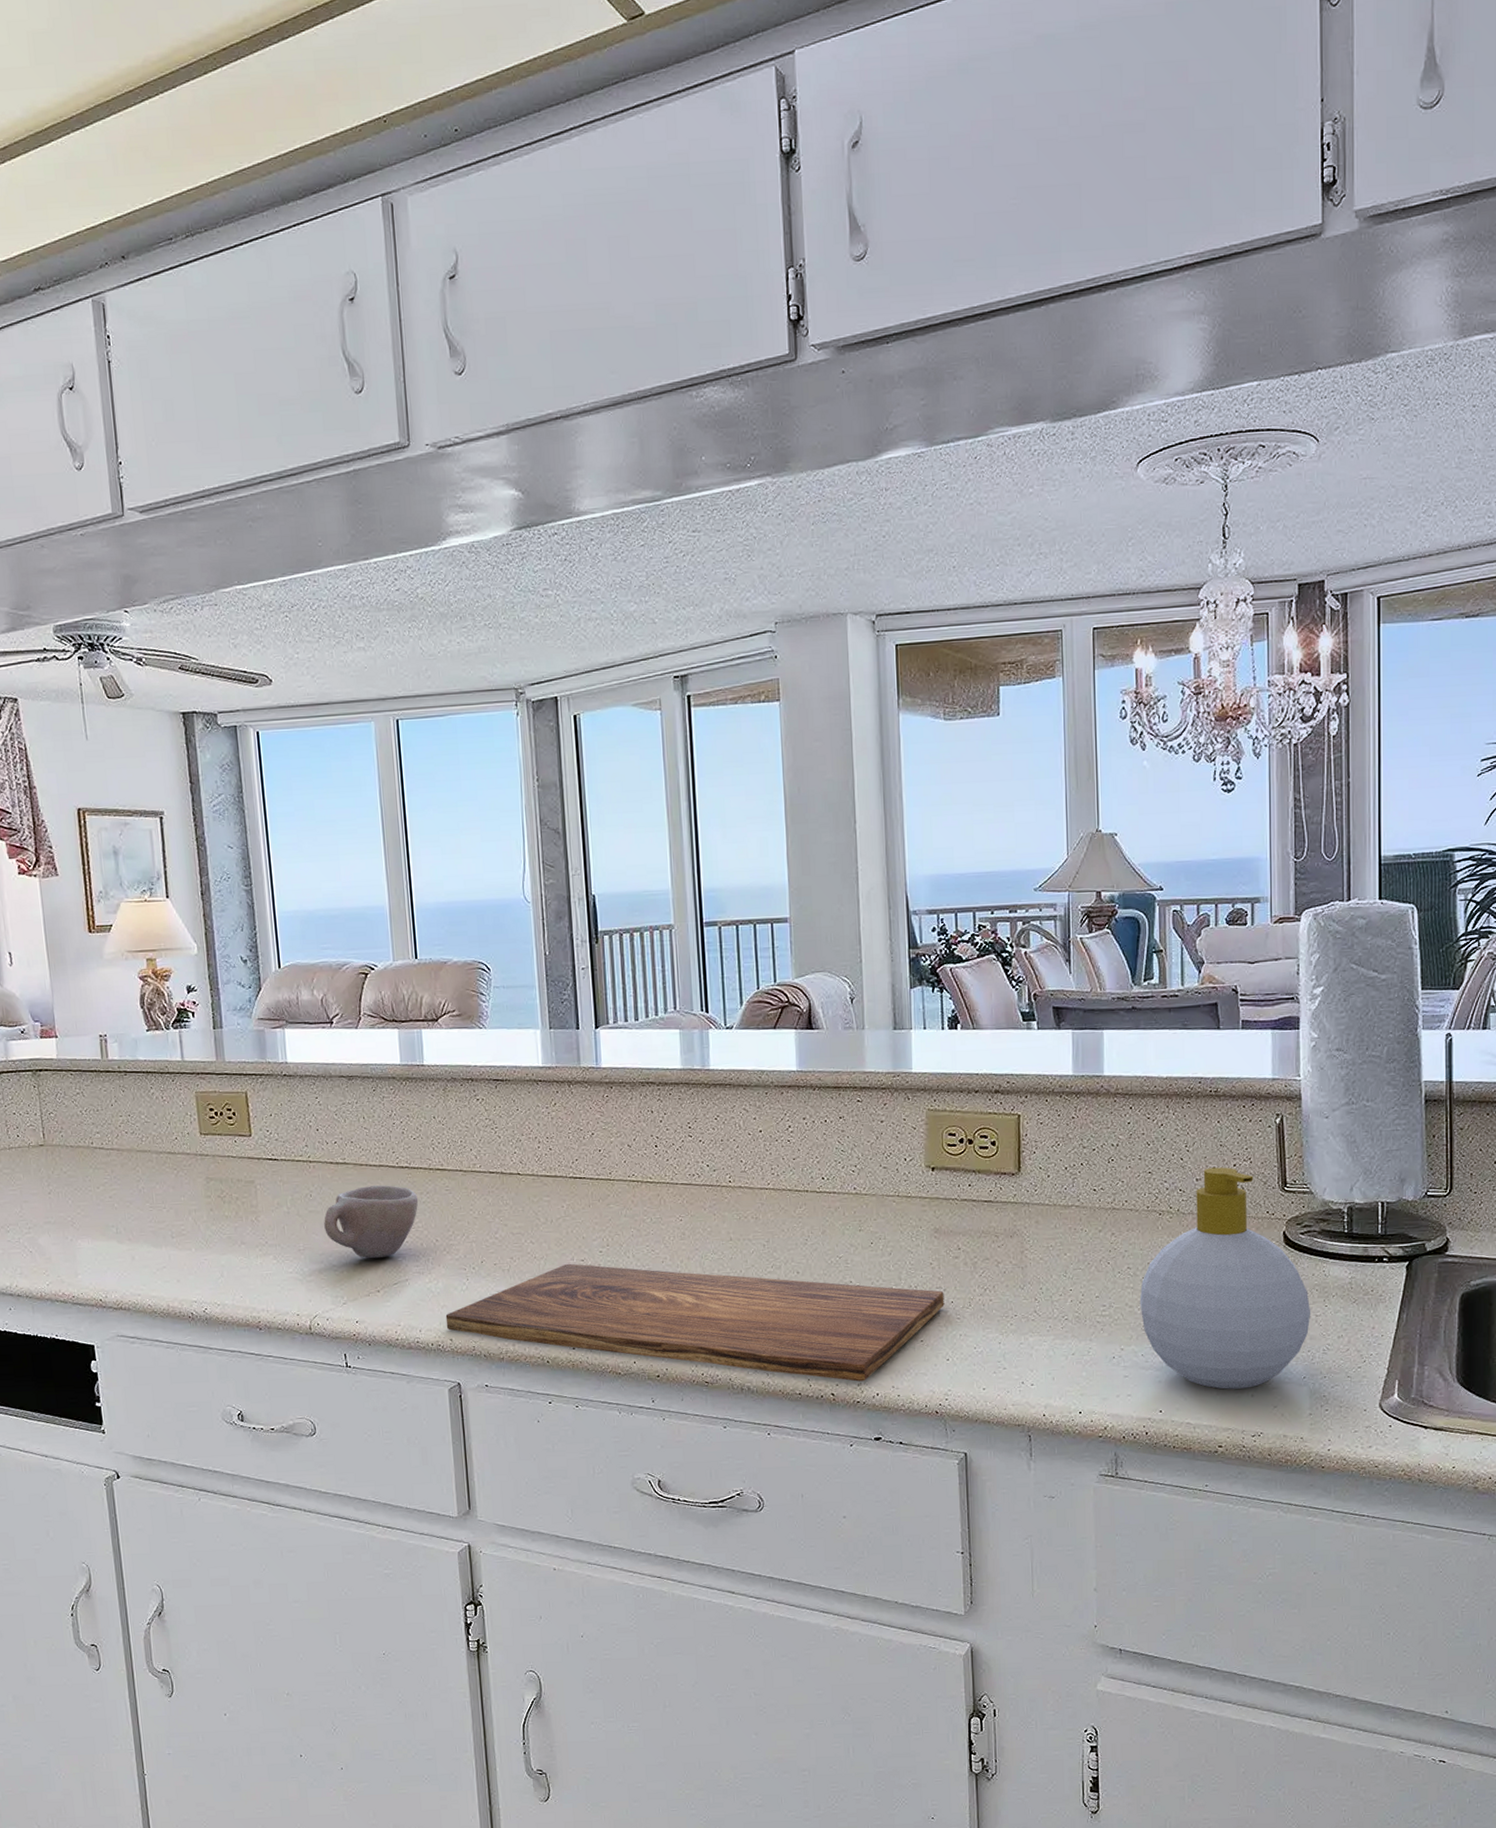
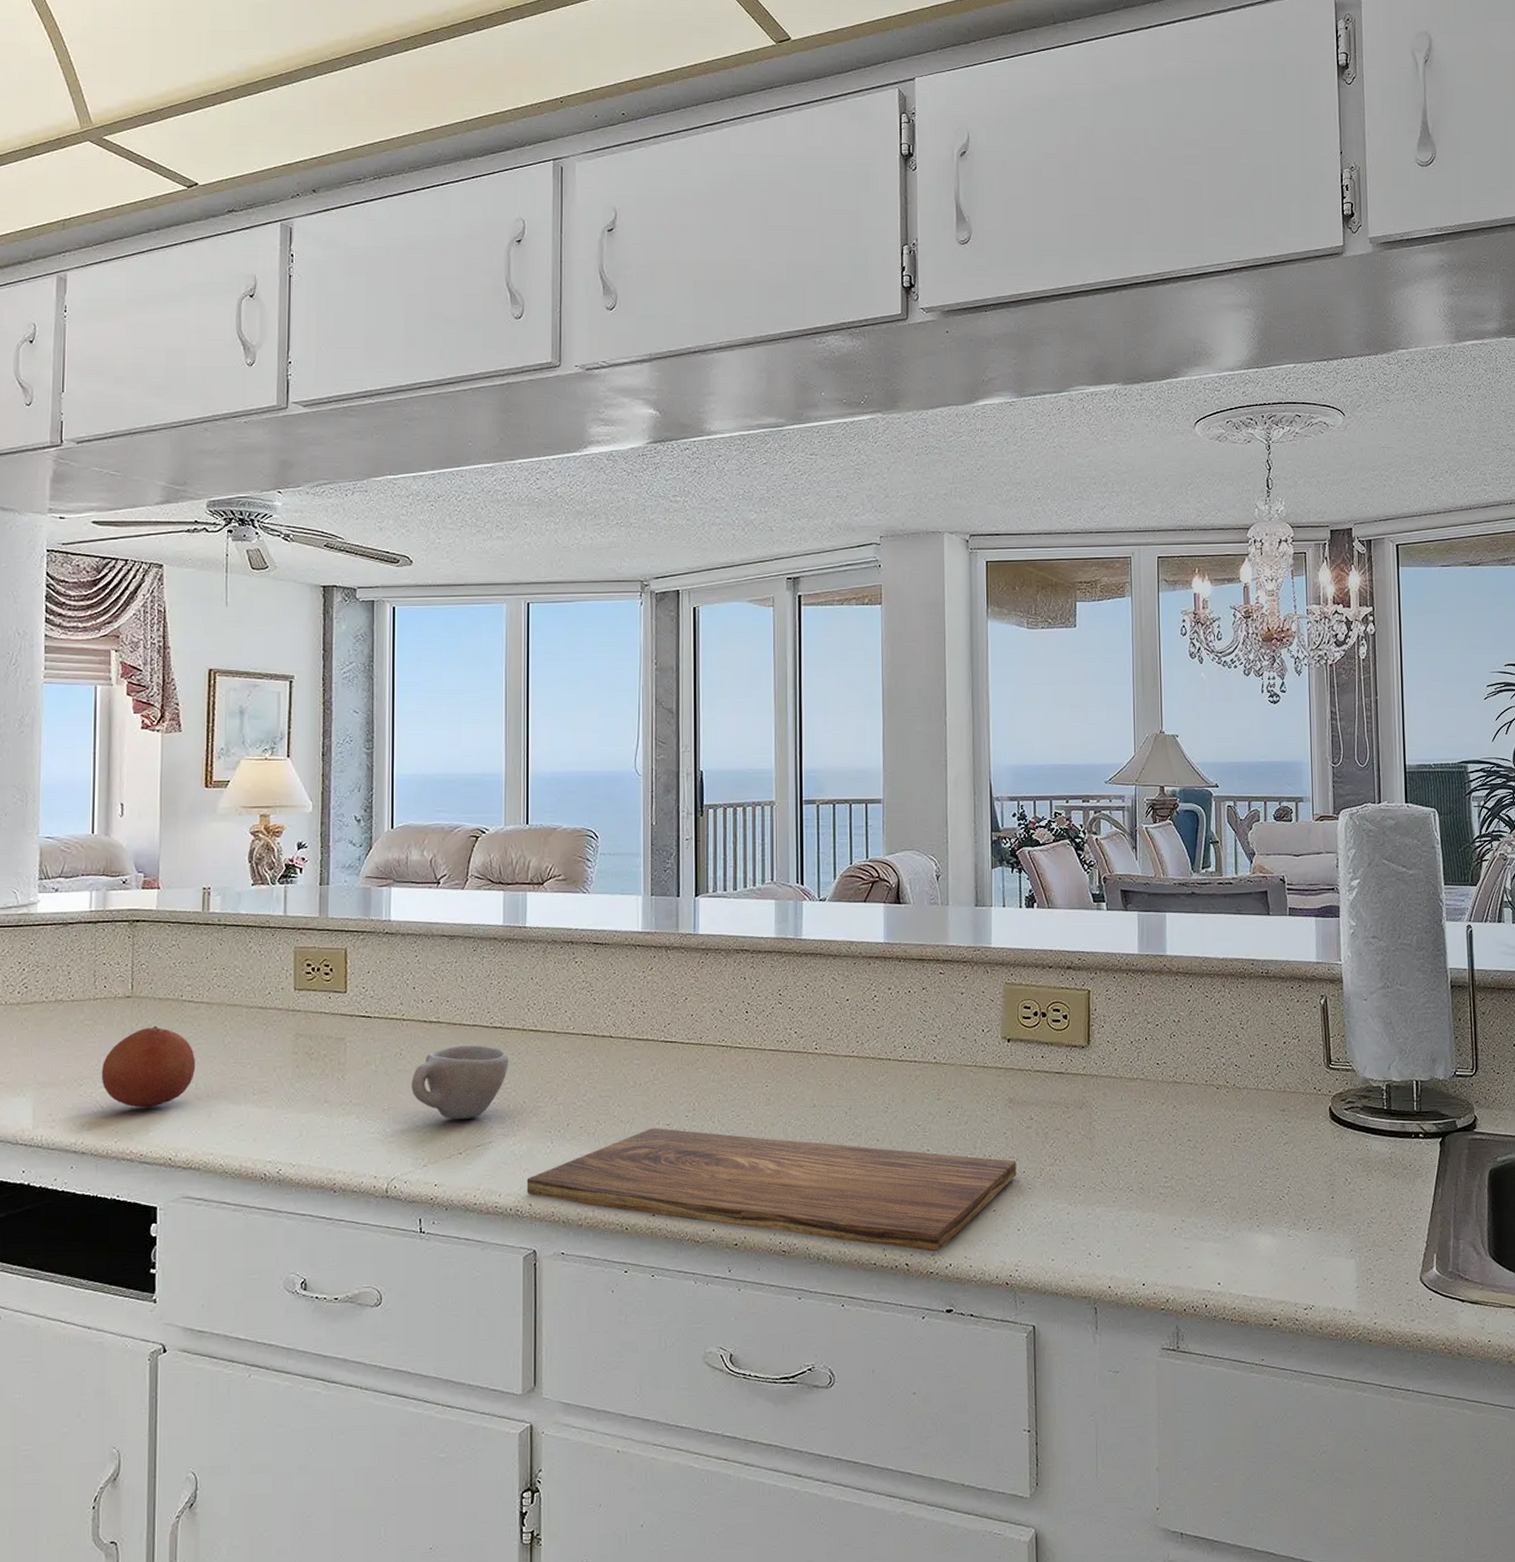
fruit: none [25,1172,115,1252] -> present [101,1025,196,1108]
soap bottle: present [1139,1167,1311,1389] -> none [1199,1044,1356,1262]

